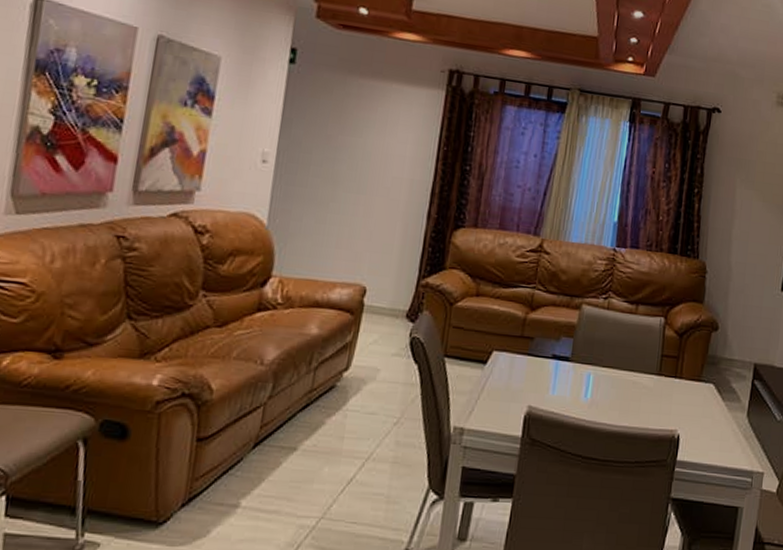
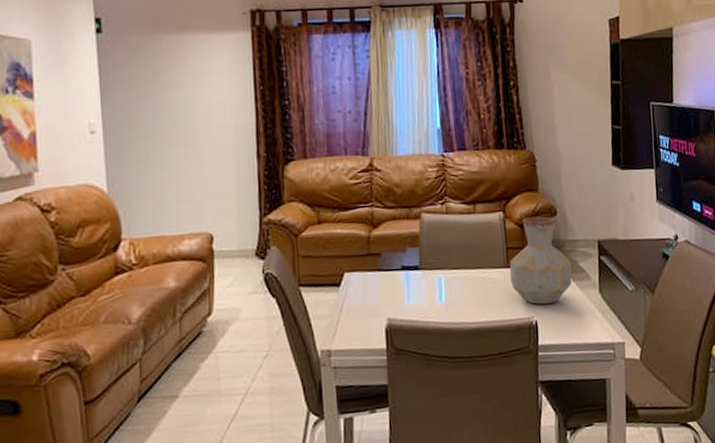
vase: none [659,327,724,420] -> present [509,216,572,305]

